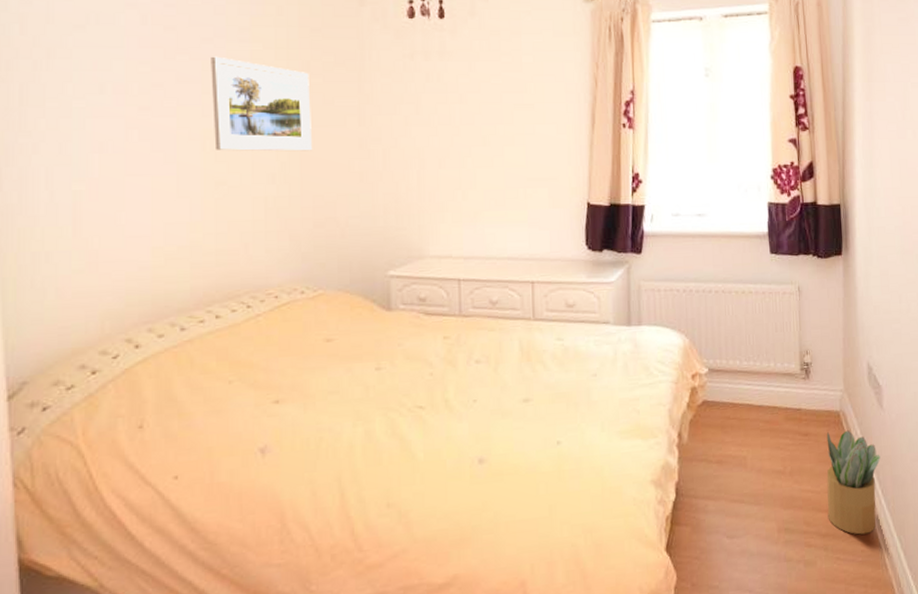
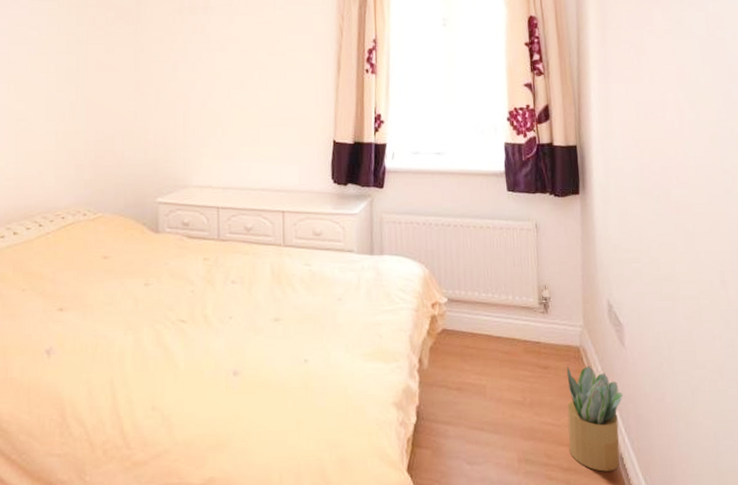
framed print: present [211,56,312,152] -> none [16,13,96,93]

